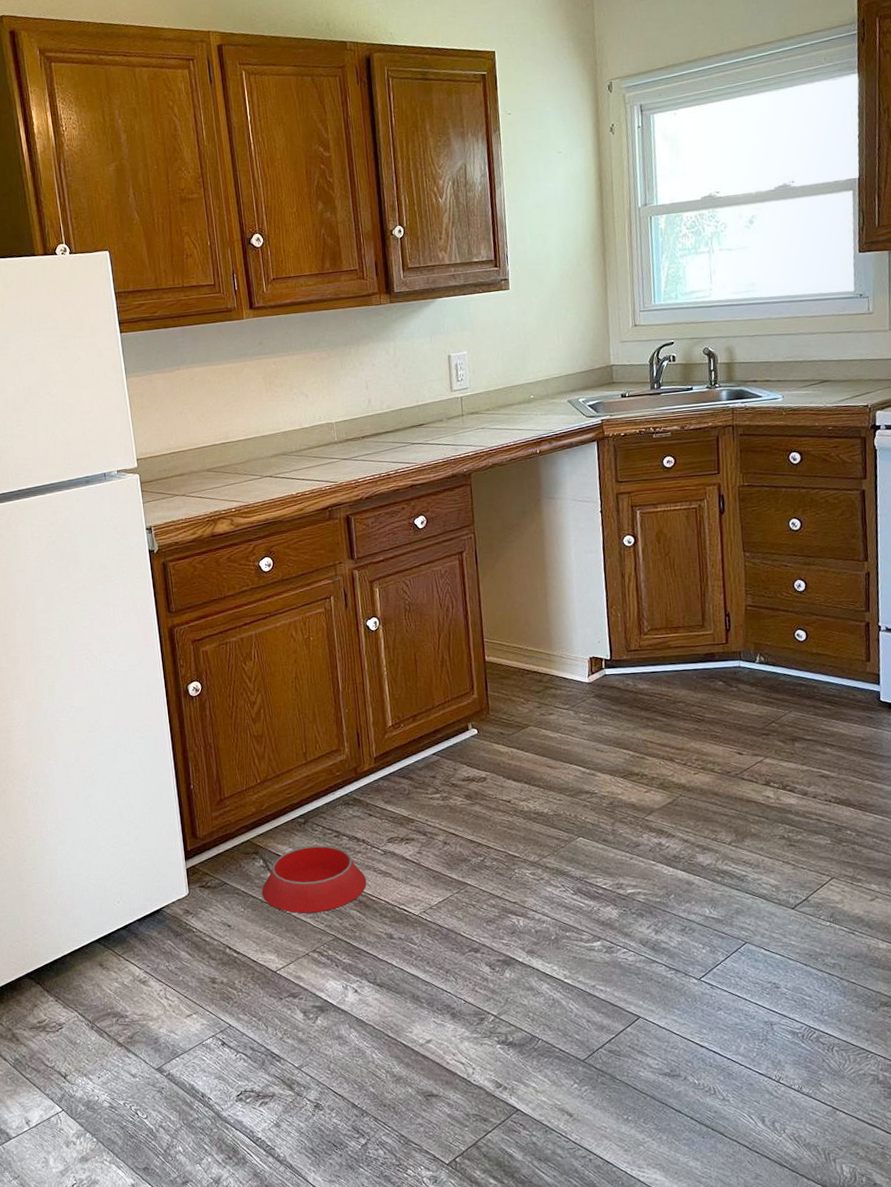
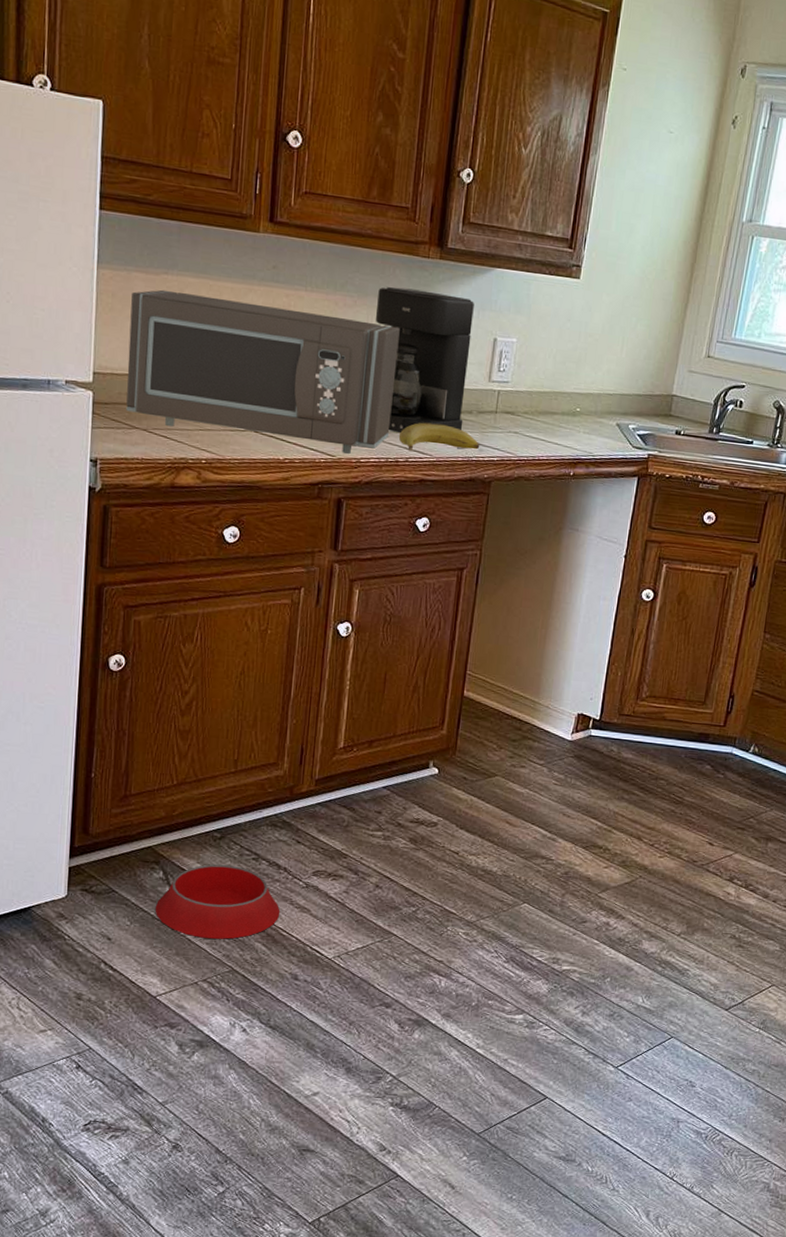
microwave: none [155,365,378,489] -> present [126,289,400,454]
coffee maker: none [346,329,437,452] -> present [375,287,474,434]
fruit: none [385,435,455,464] -> present [398,422,480,451]

